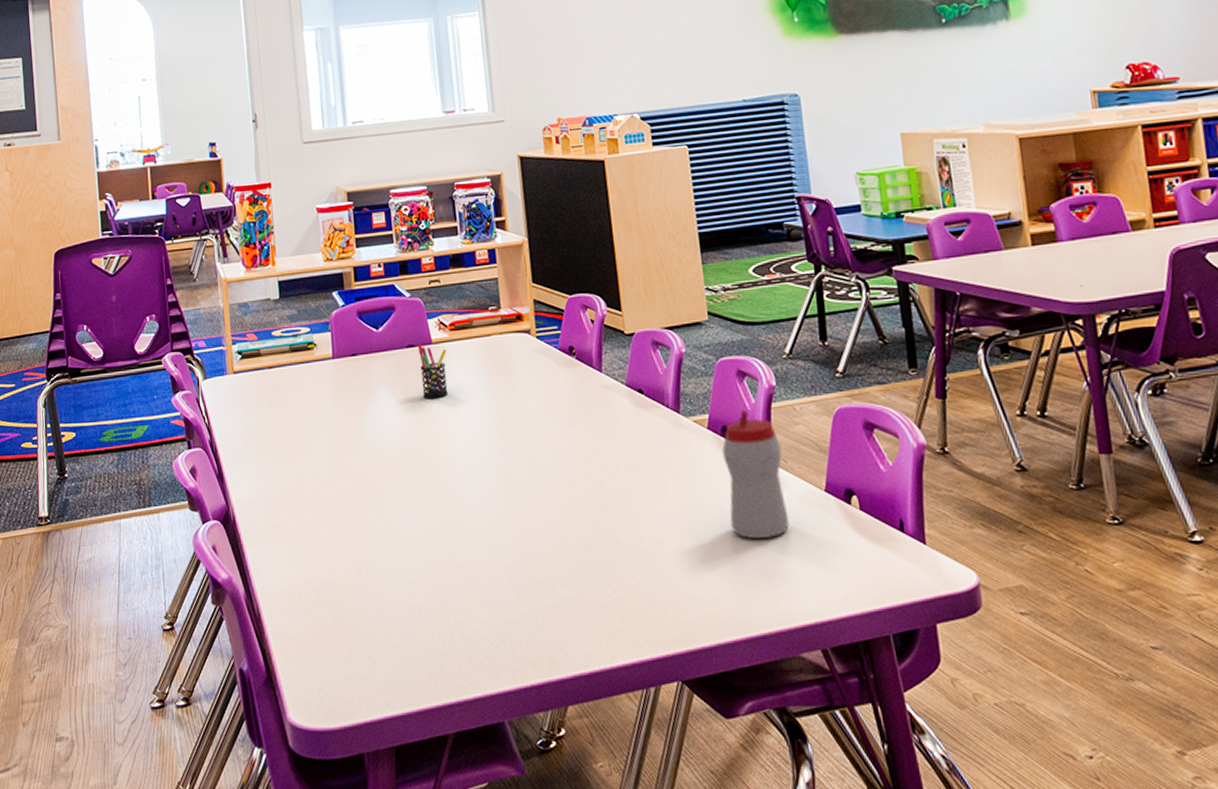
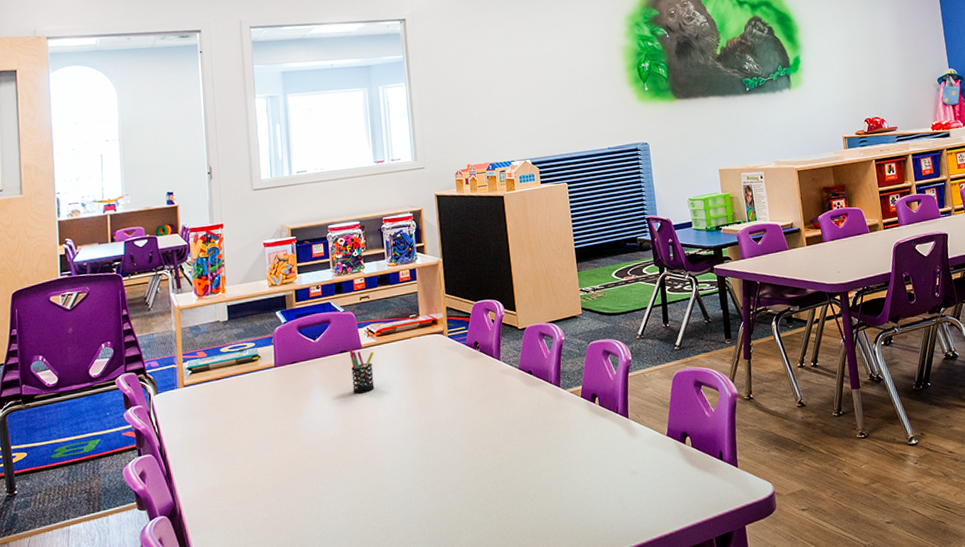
sippy cup: present [722,410,790,540] -> none [592,380,642,478]

